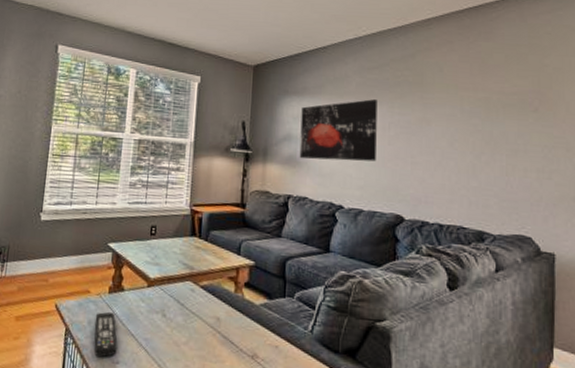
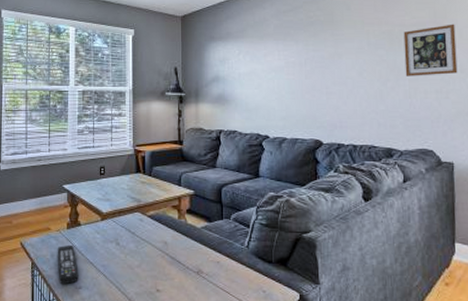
wall art: present [299,99,377,162] -> none [227,39,295,97]
picture frame: none [502,95,563,152] -> present [403,24,458,76]

